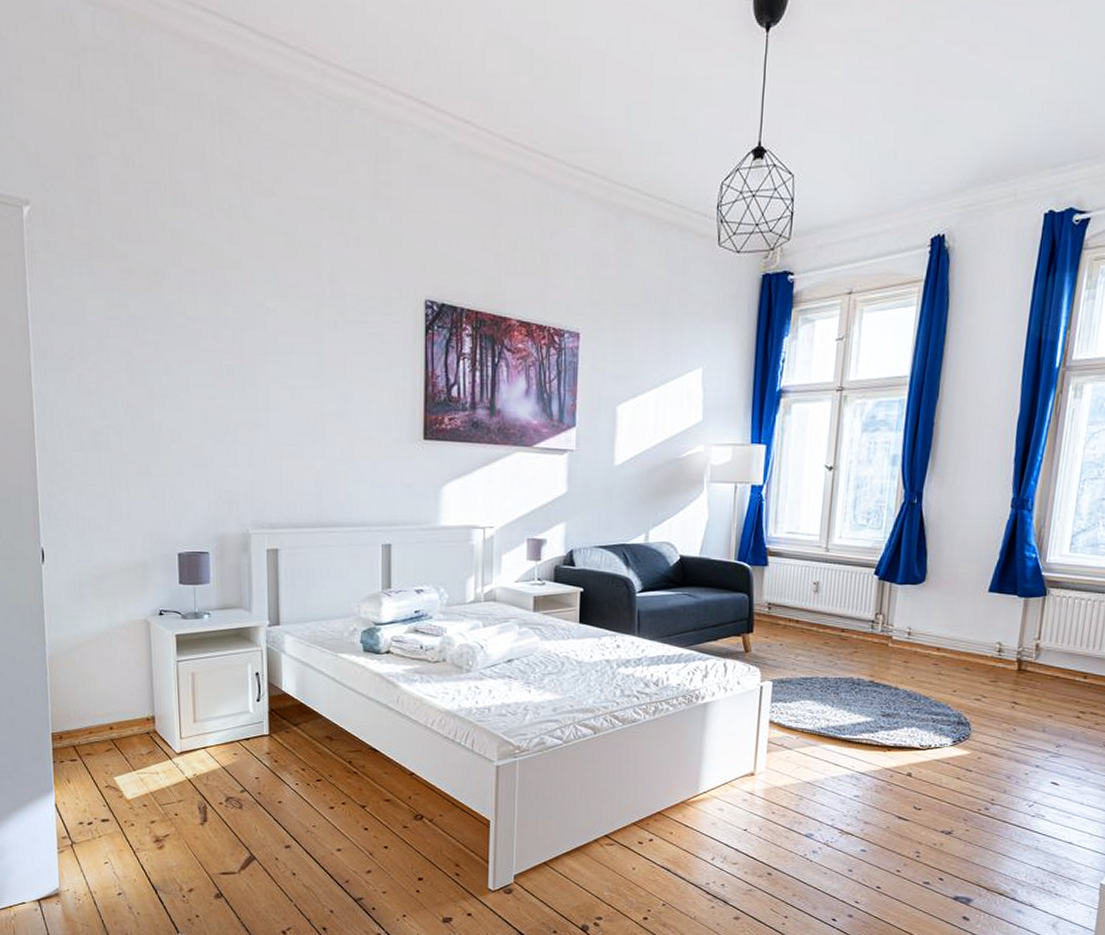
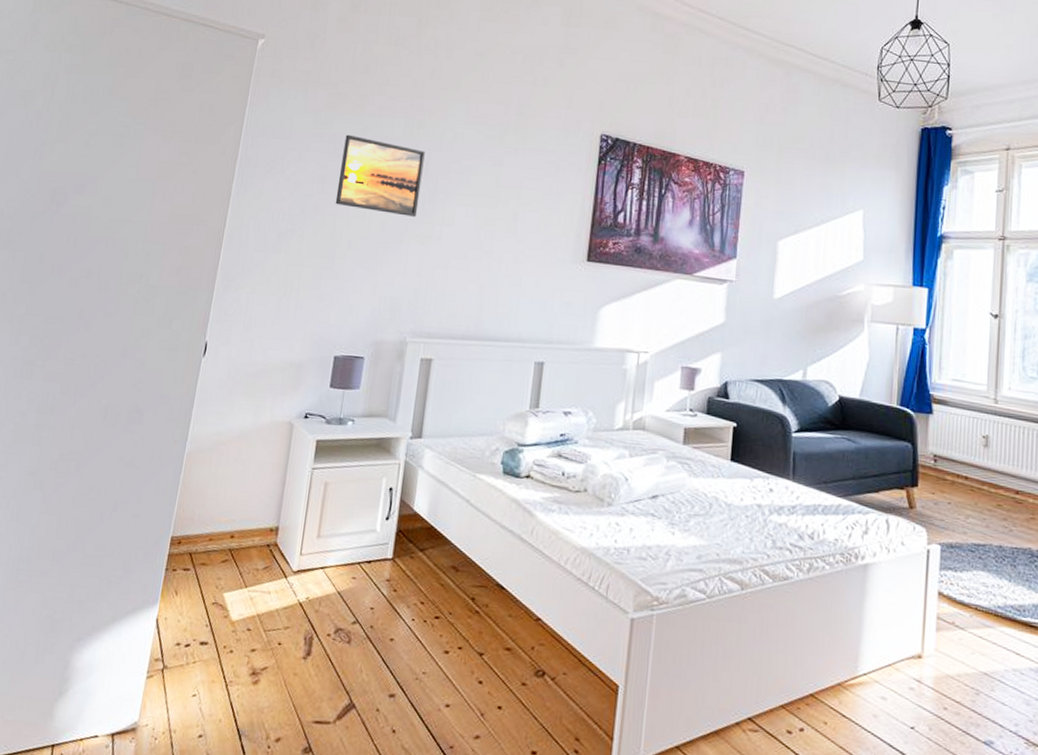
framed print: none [146,316,239,404] -> present [335,134,425,217]

